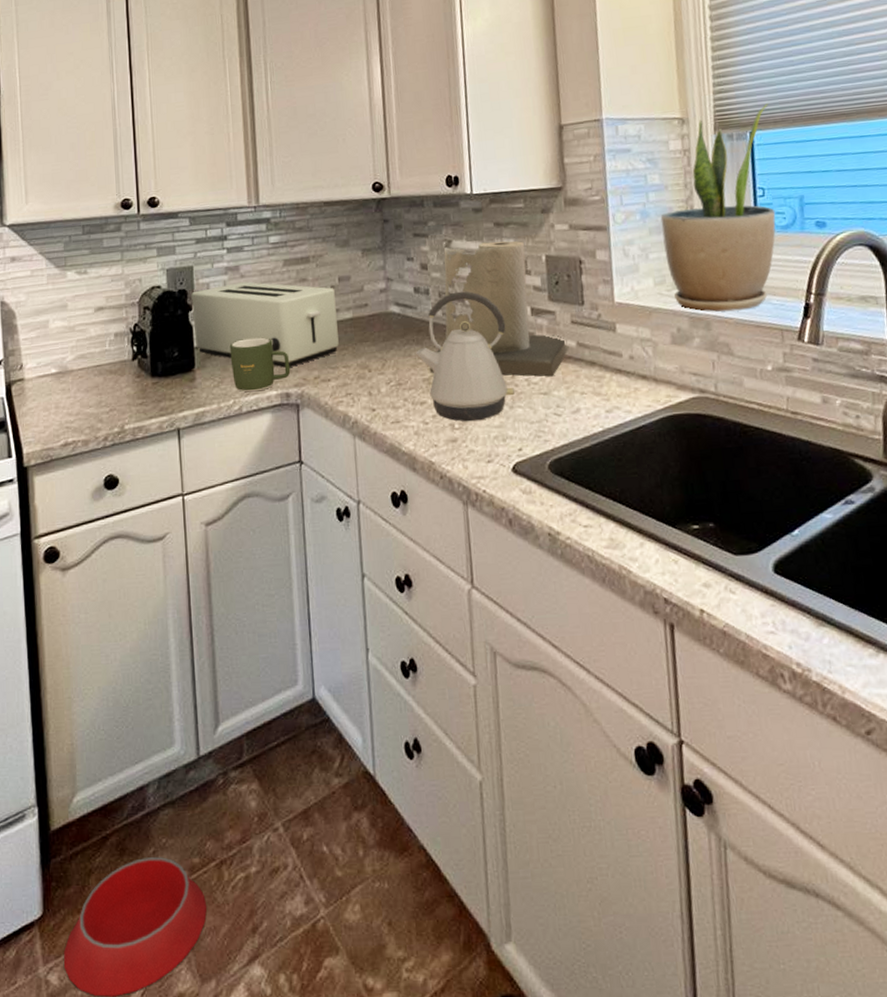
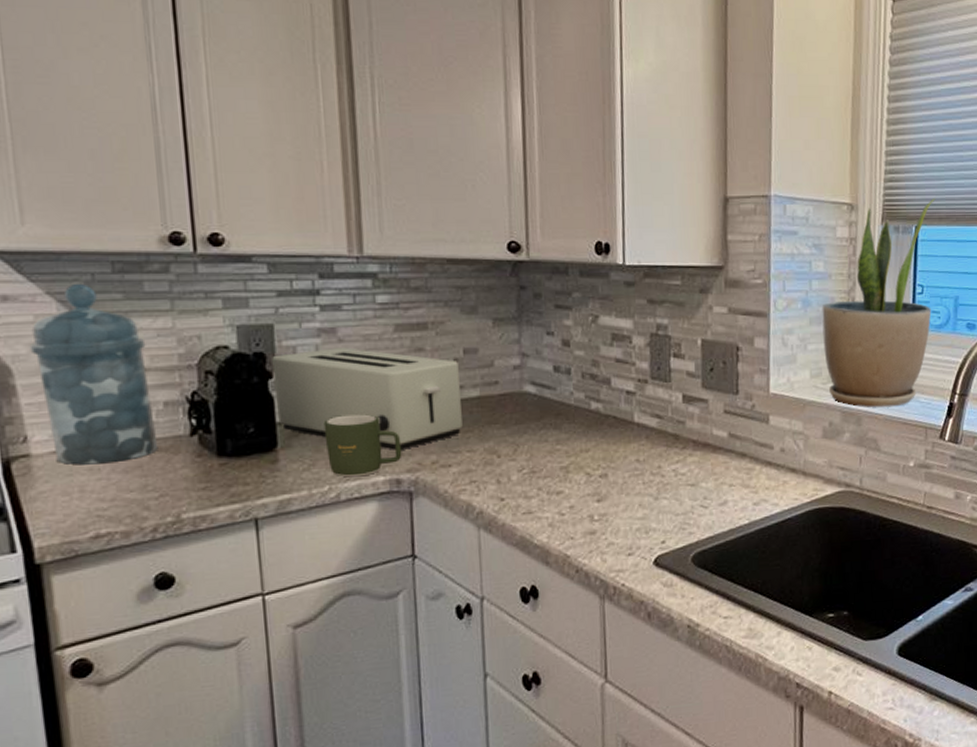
canister: none [27,244,110,386] -> present [29,283,158,465]
kettle: present [414,291,516,422] -> none [552,372,662,514]
paper towel roll: present [430,241,570,377] -> none [568,320,722,468]

